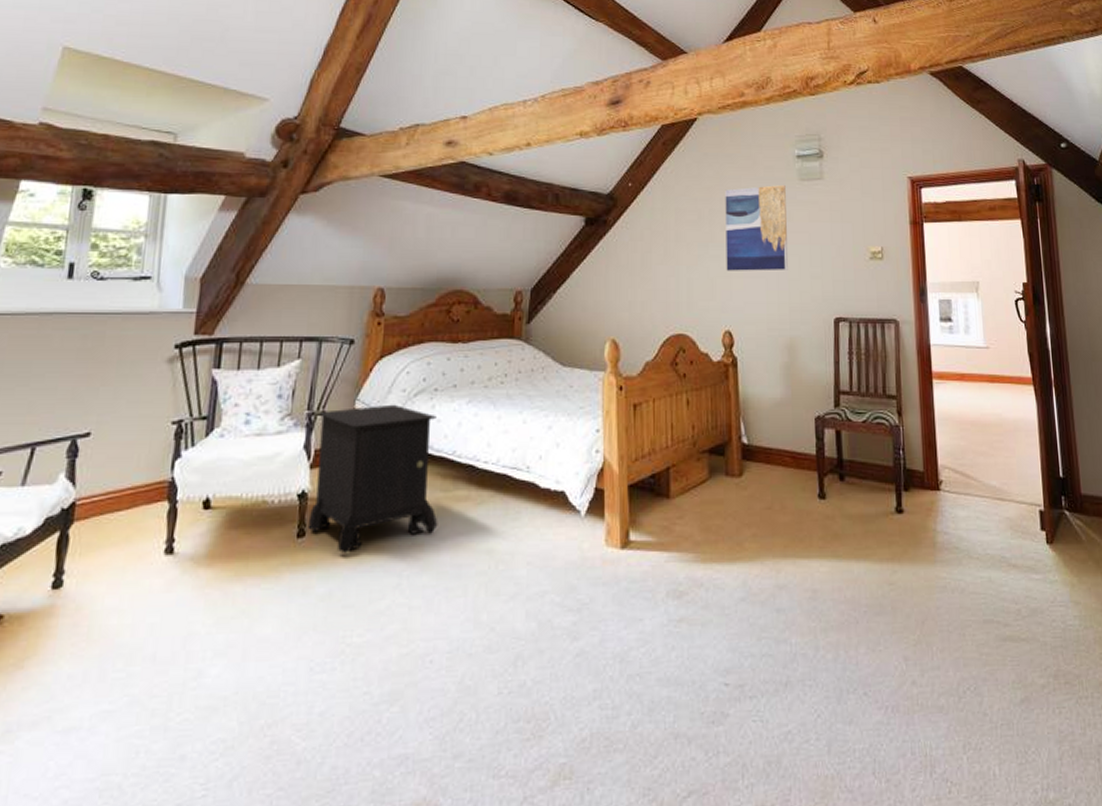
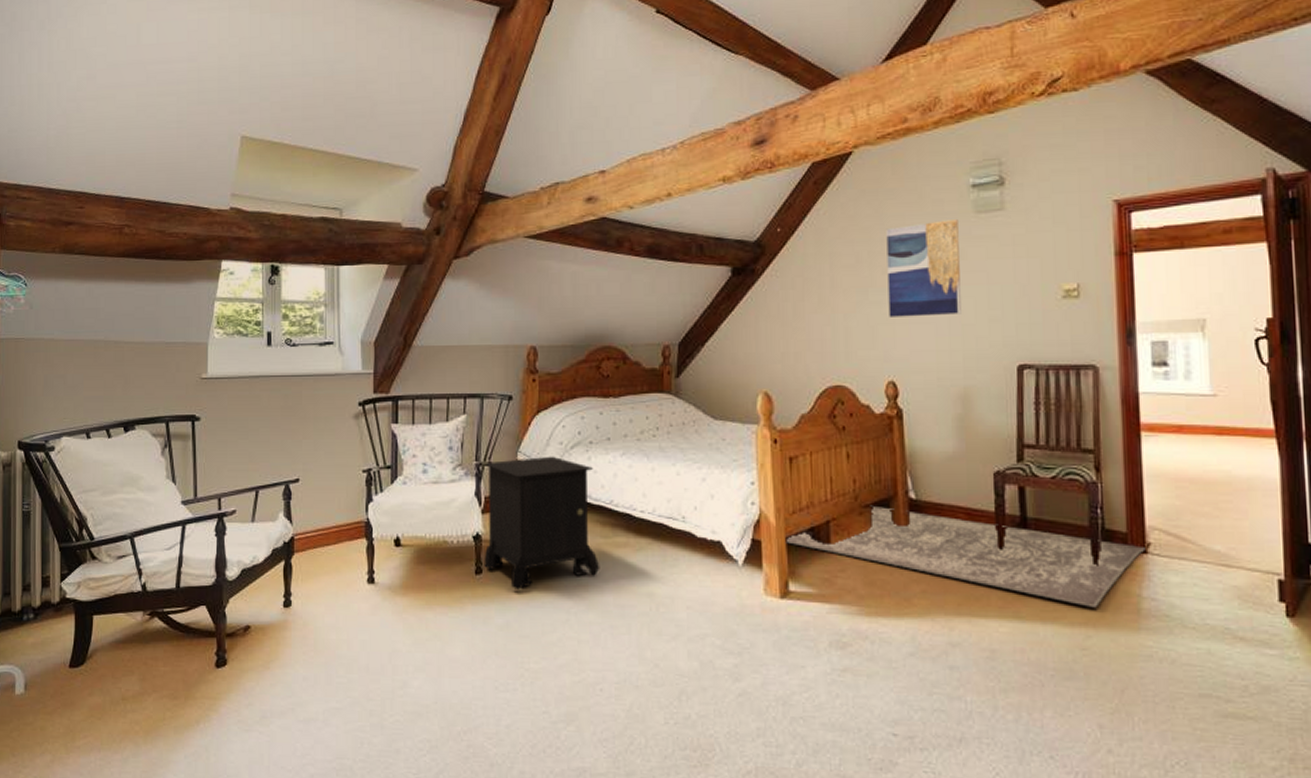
rug: none [627,451,938,543] -> present [785,505,1145,608]

